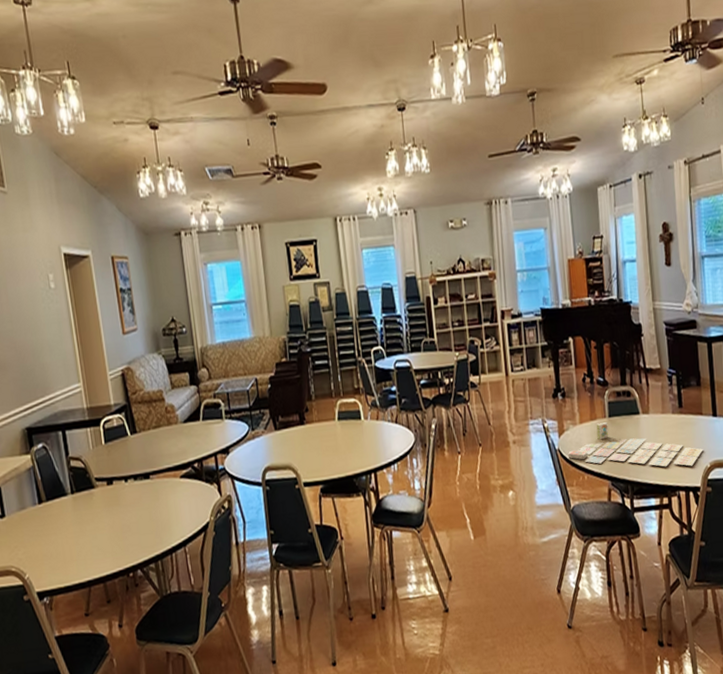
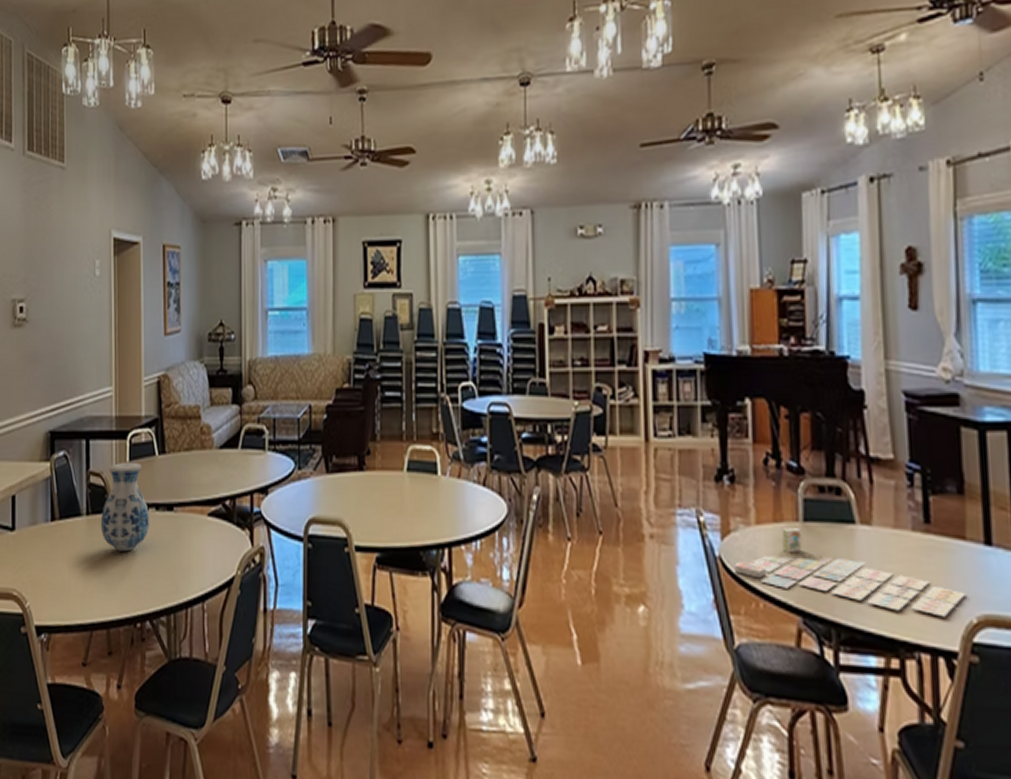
vase: none [85,444,131,519] -> present [100,462,150,552]

